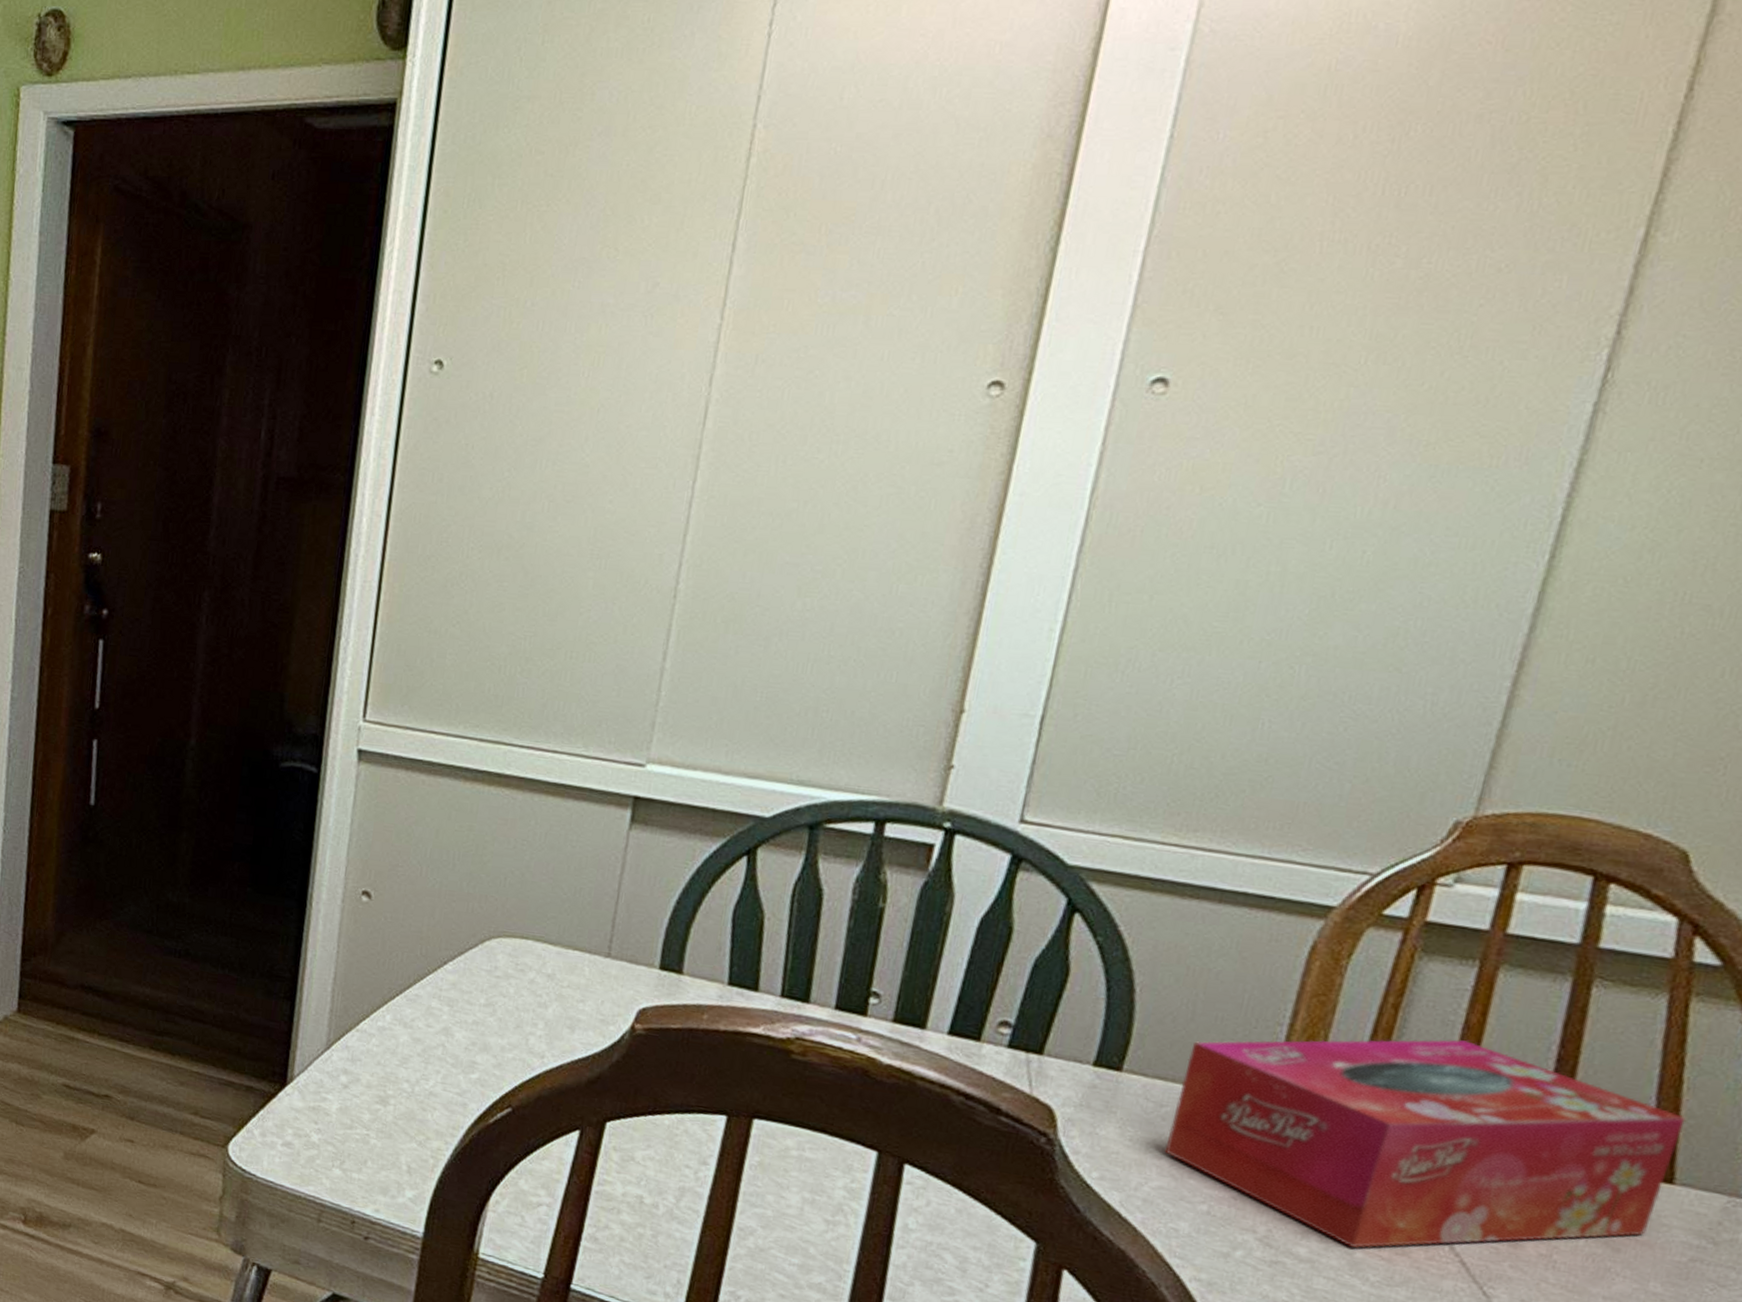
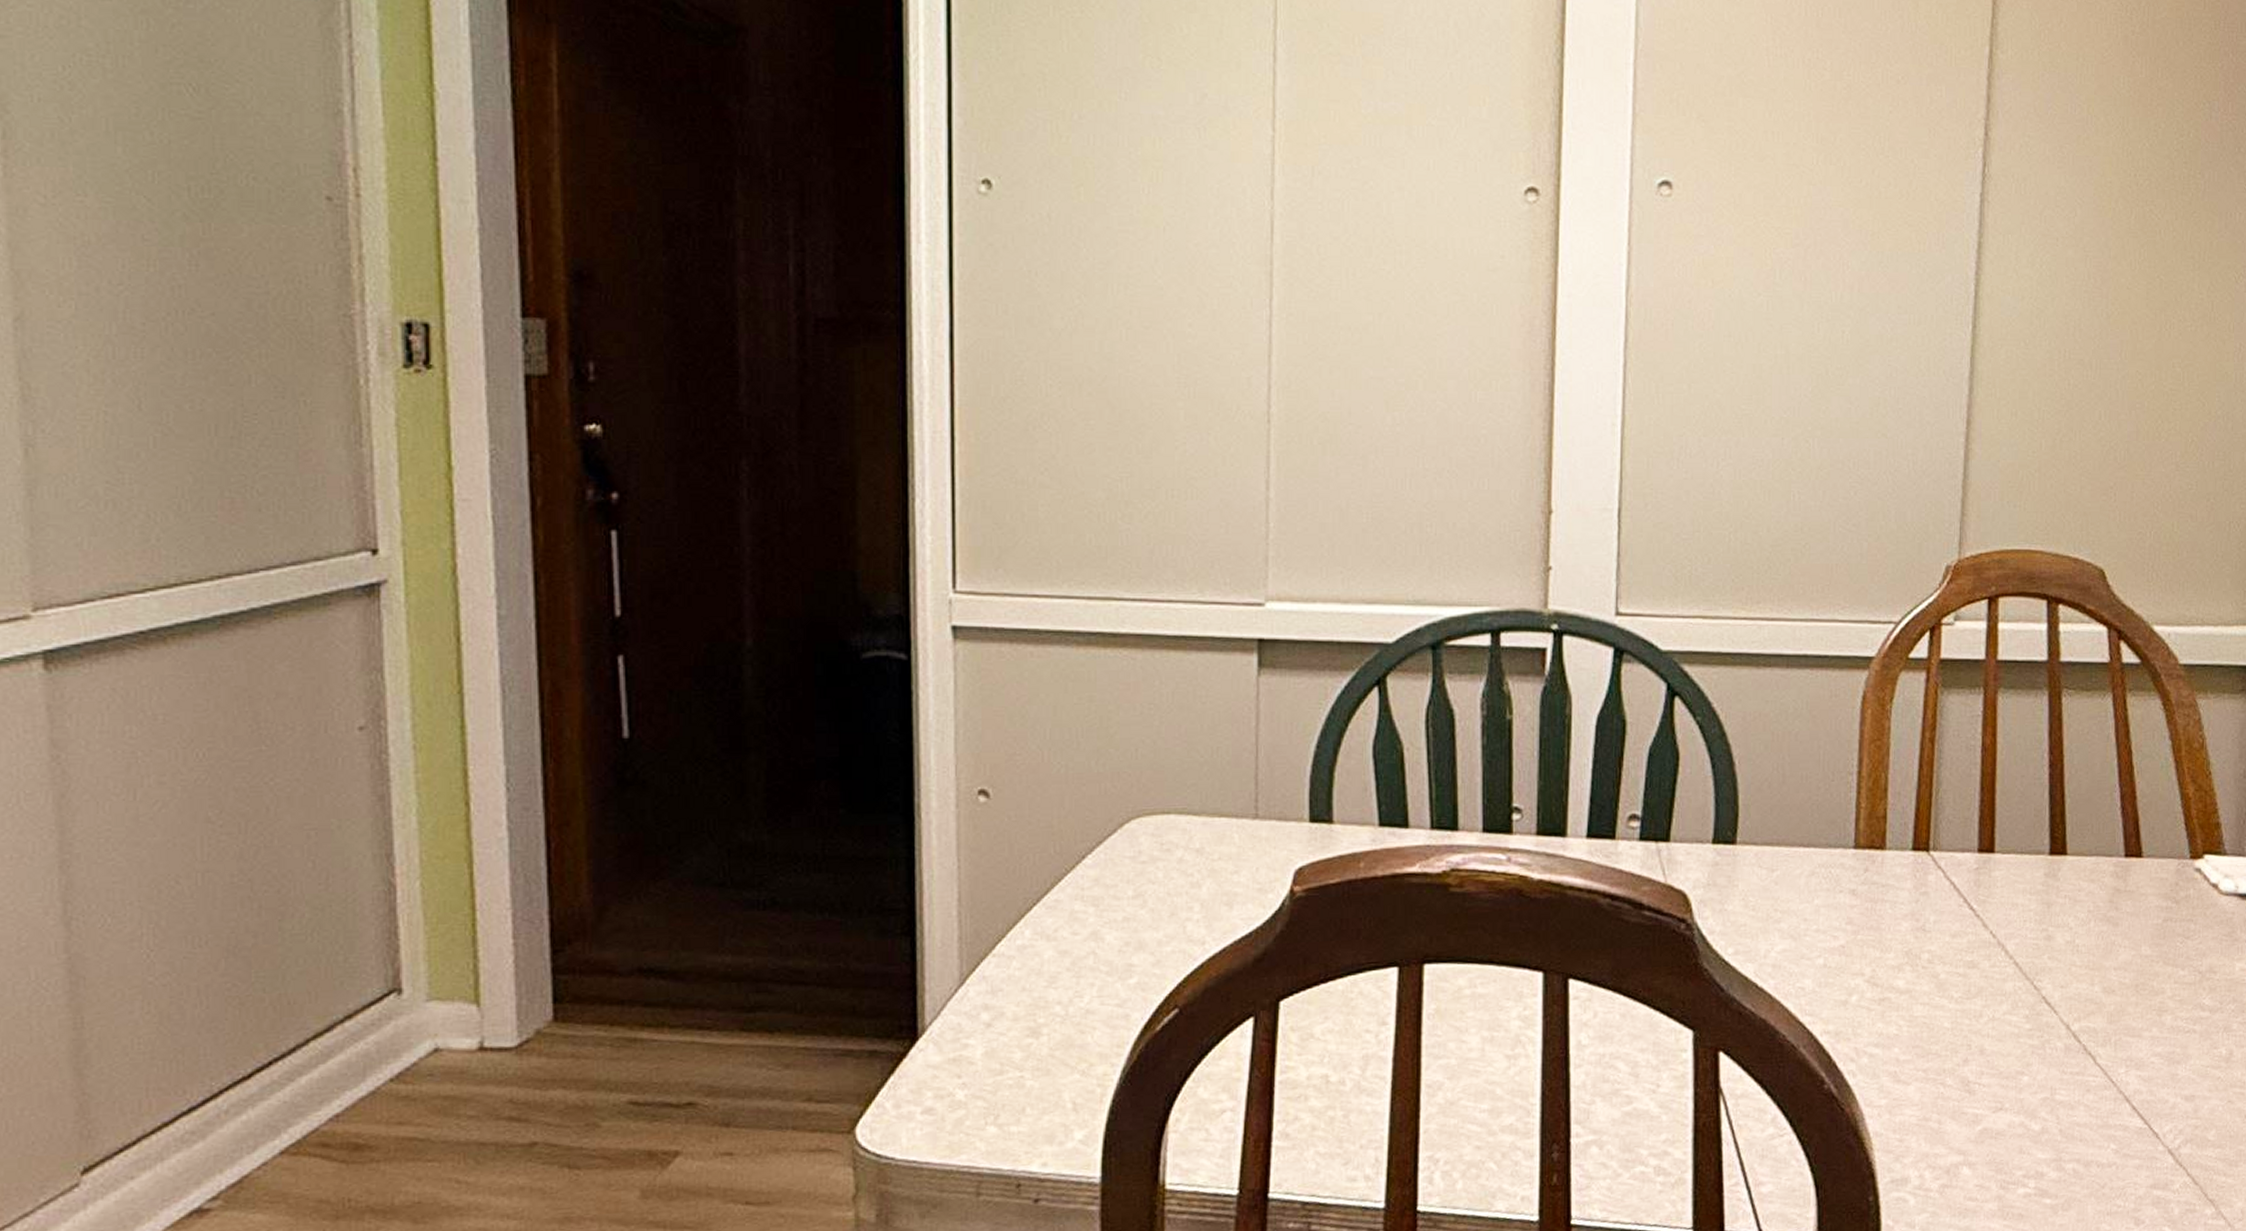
tissue box: present [1164,1039,1686,1248] -> none [1782,761,2141,970]

